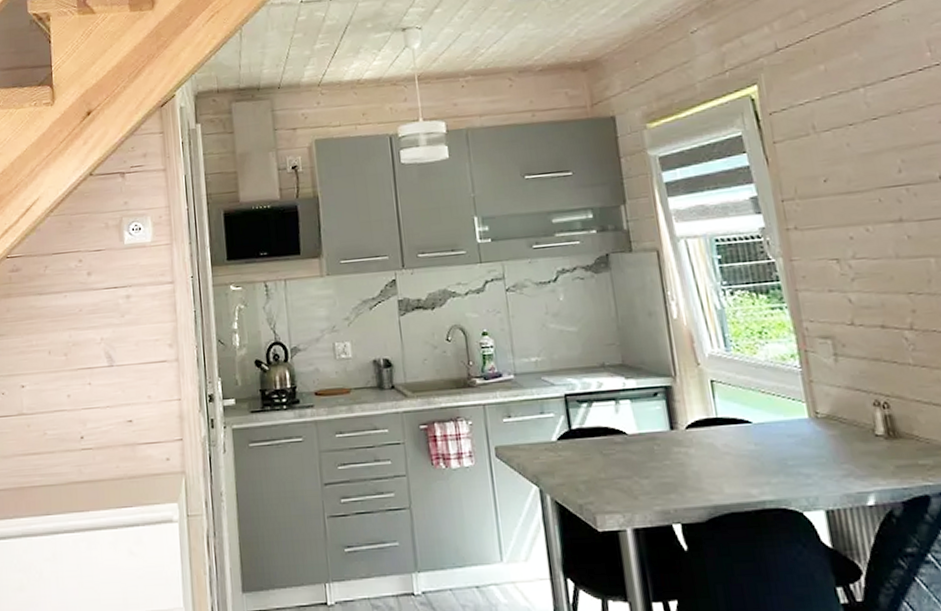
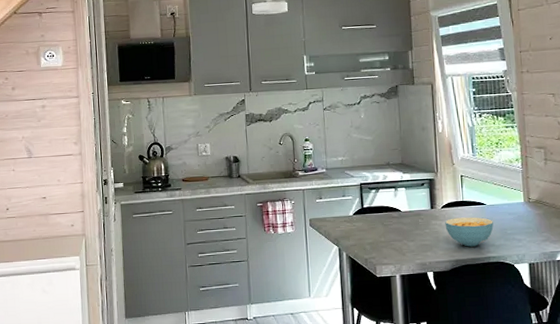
cereal bowl: none [692,441,767,486] -> present [445,217,494,247]

